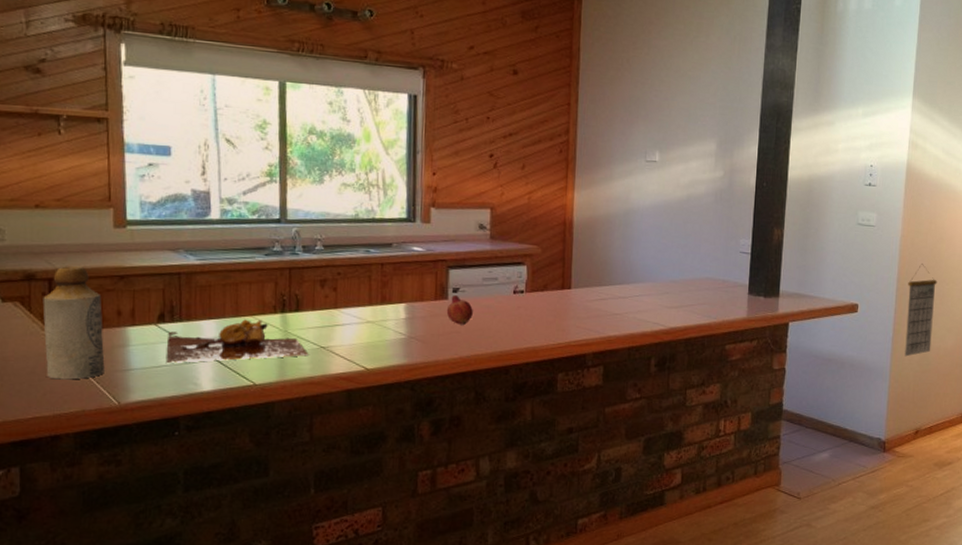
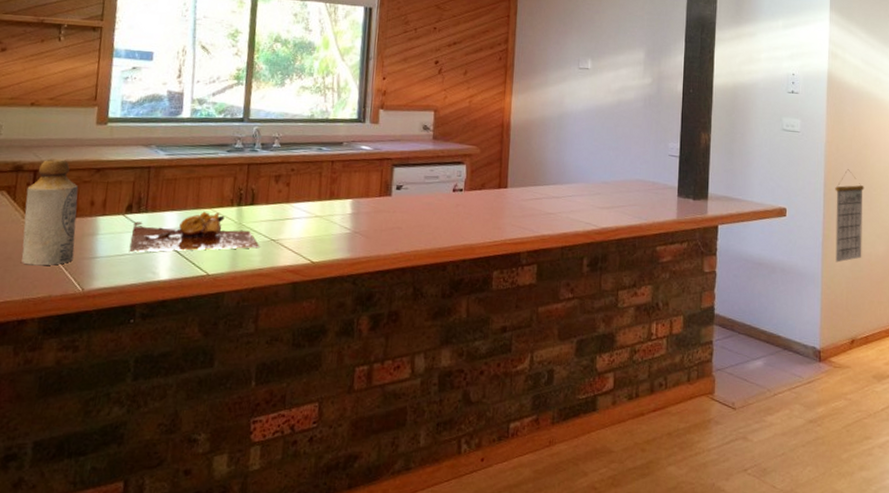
fruit: present [446,295,473,325] -> none [389,192,415,221]

